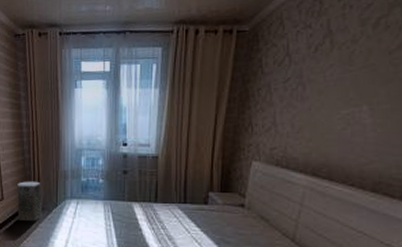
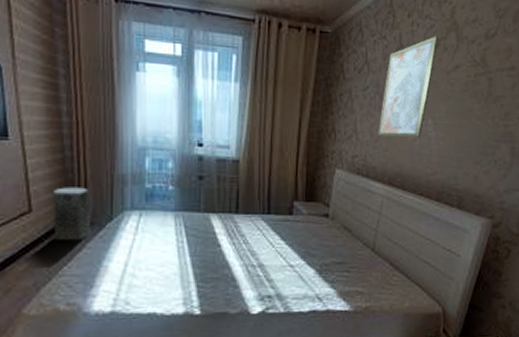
wall art: none [300,13,377,126] -> present [378,35,438,137]

